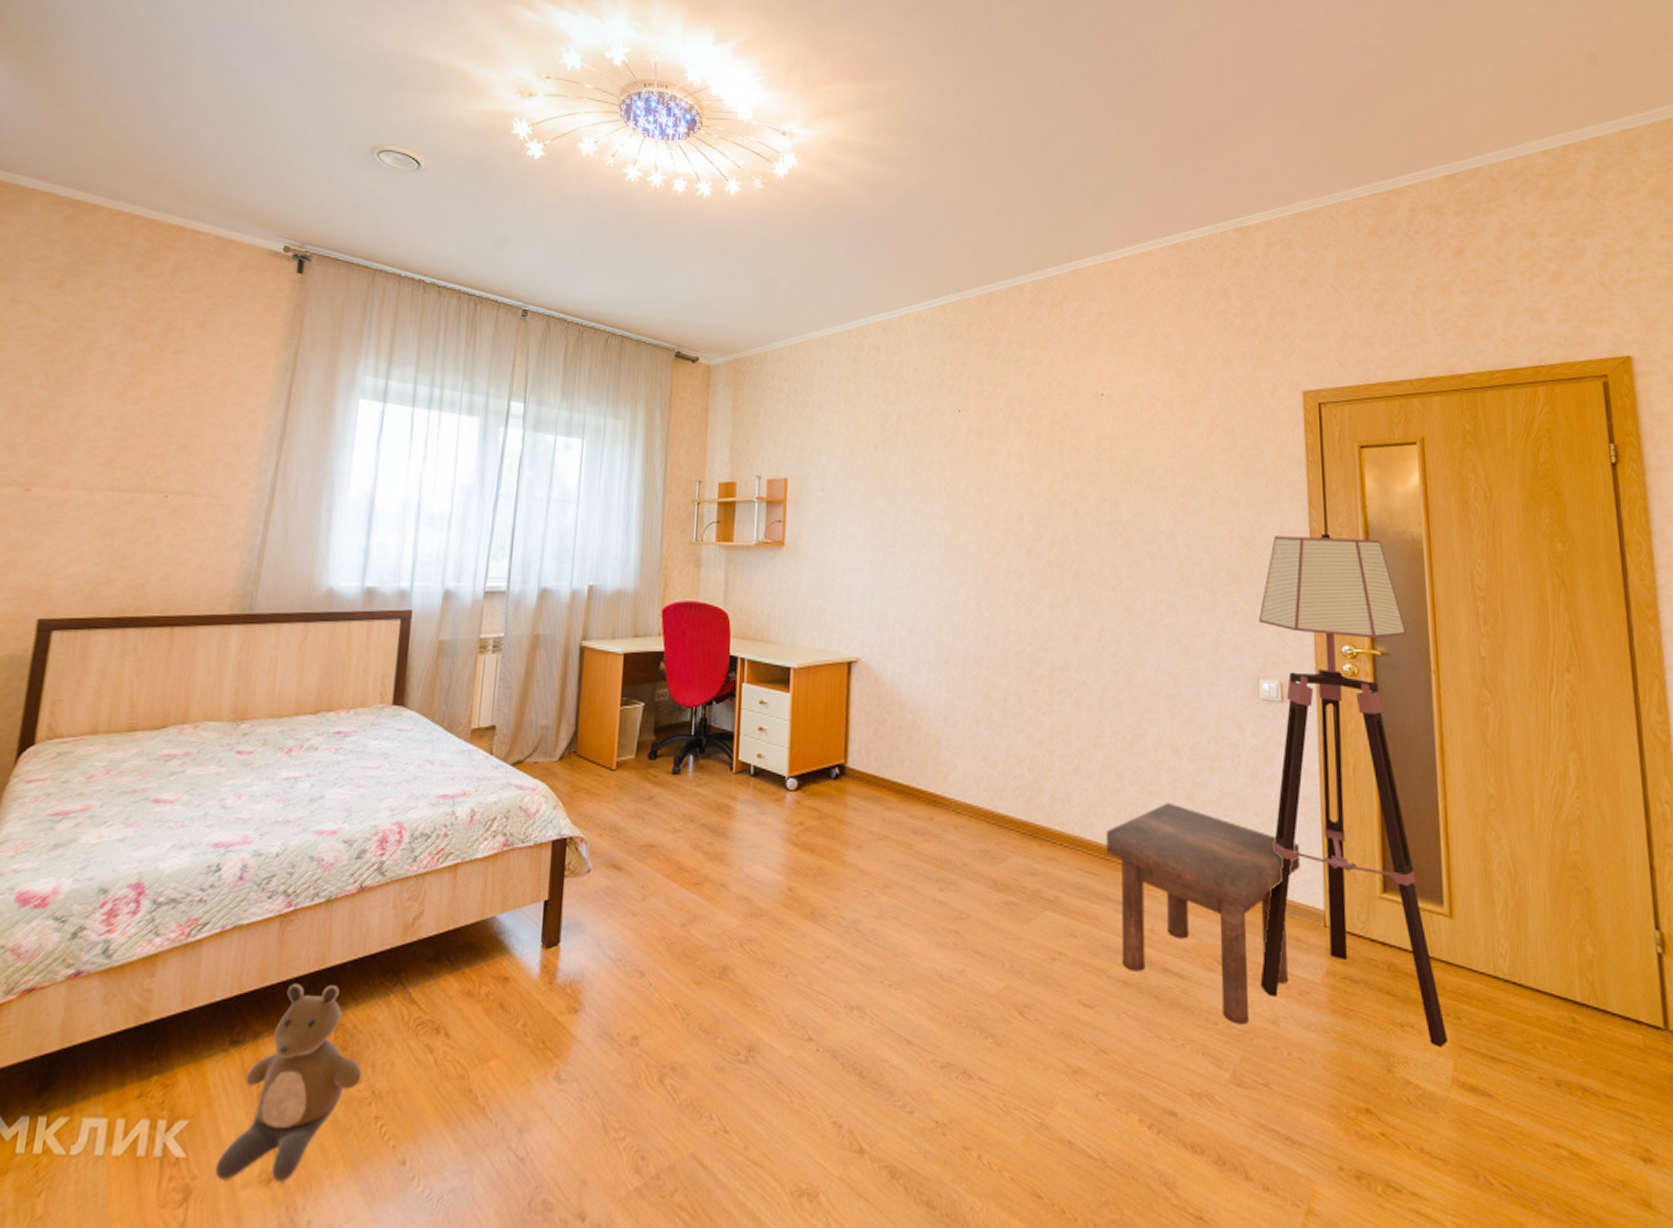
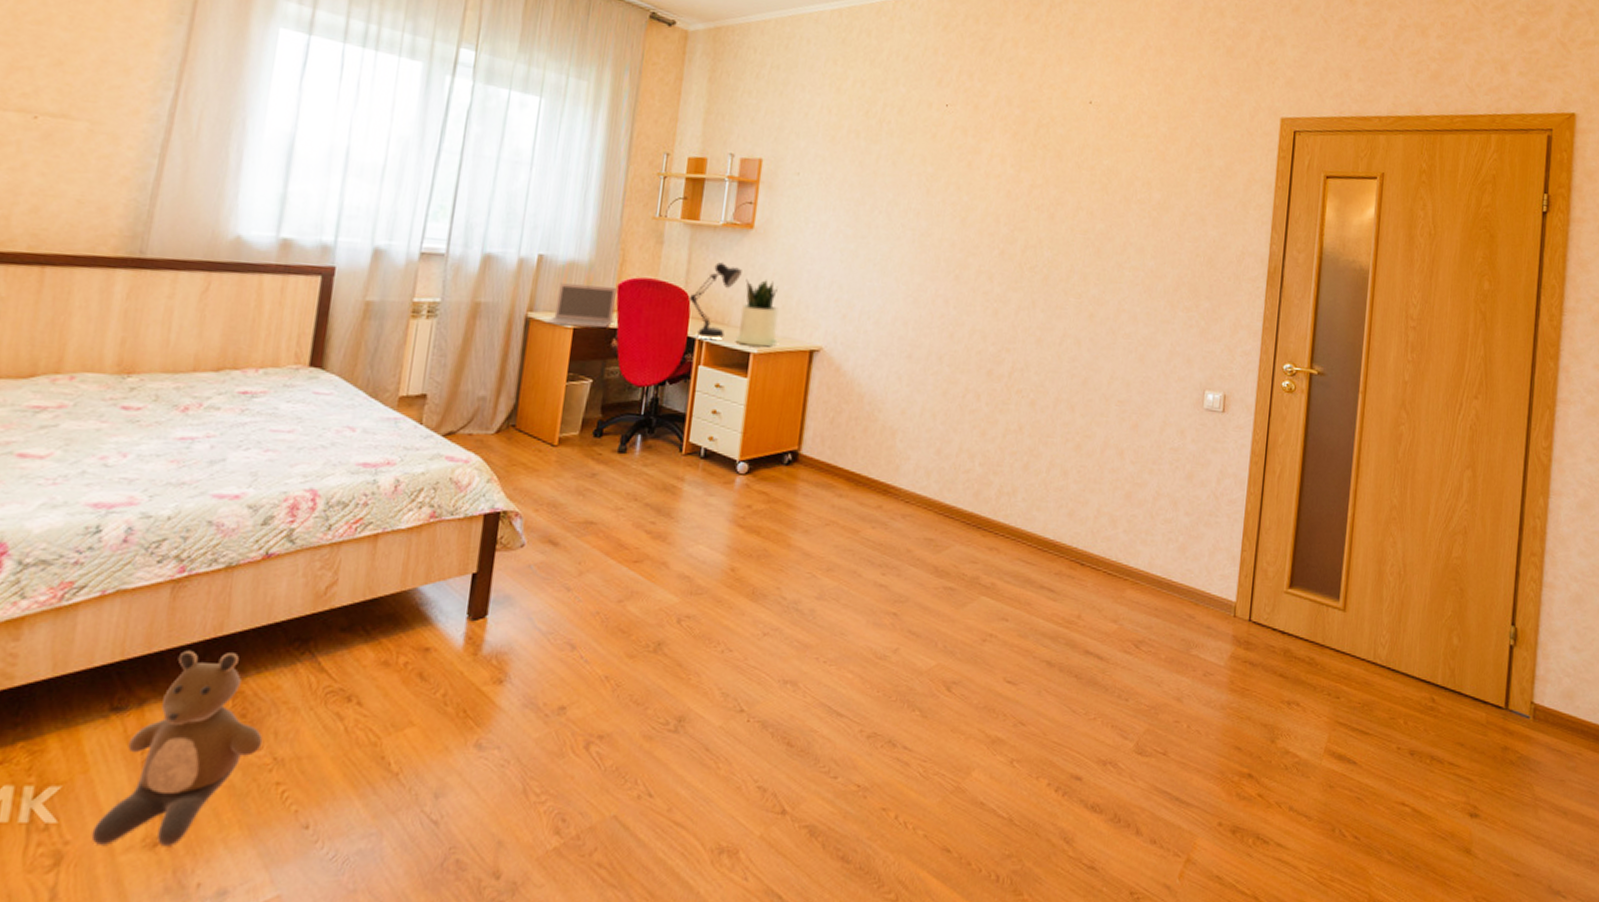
laptop: none [599,611,661,653] -> present [546,283,617,328]
desk lamp: none [728,581,777,655] -> present [688,262,742,338]
planter: none [775,594,816,661] -> present [735,278,779,347]
stool: present [1105,803,1301,1025] -> none [1044,501,1222,701]
floor lamp: present [1258,534,1447,1048] -> none [1170,256,1344,723]

